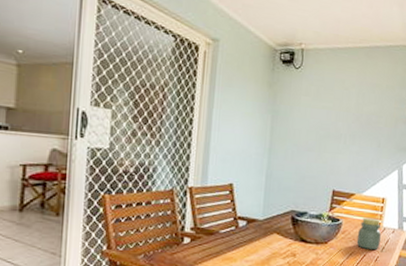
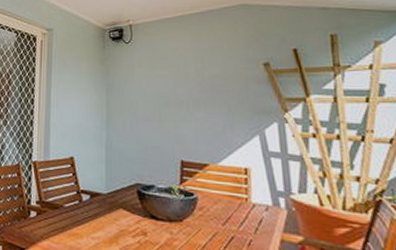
jar: present [356,217,382,250] -> none [218,191,252,231]

